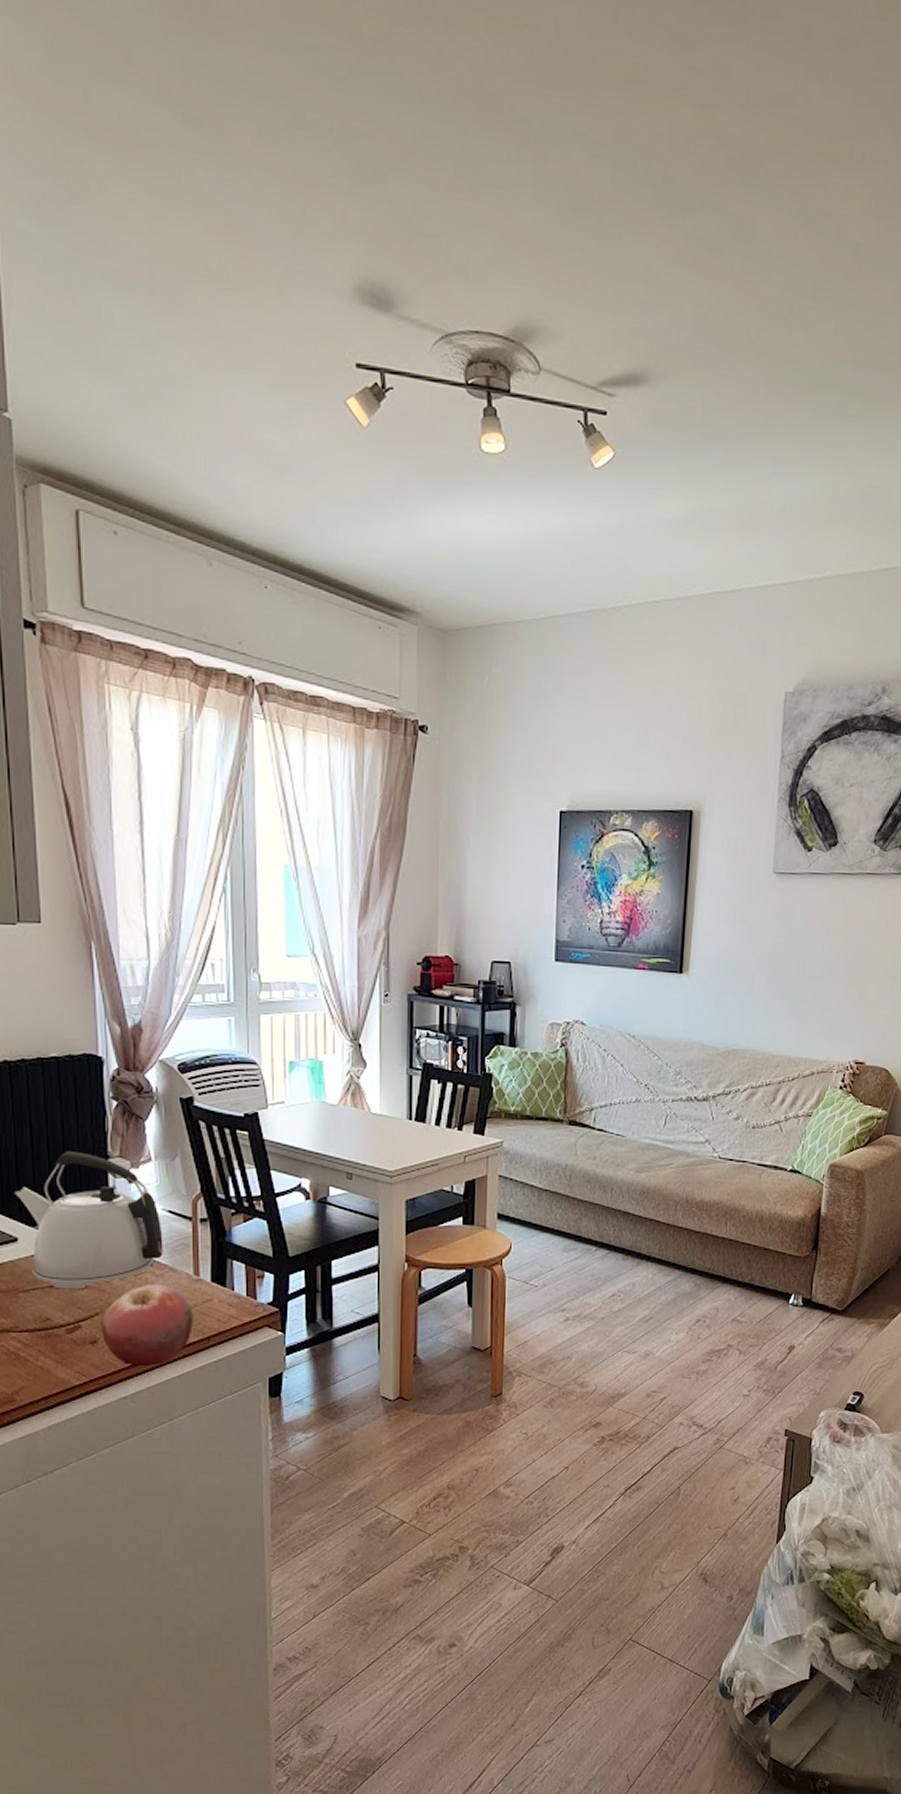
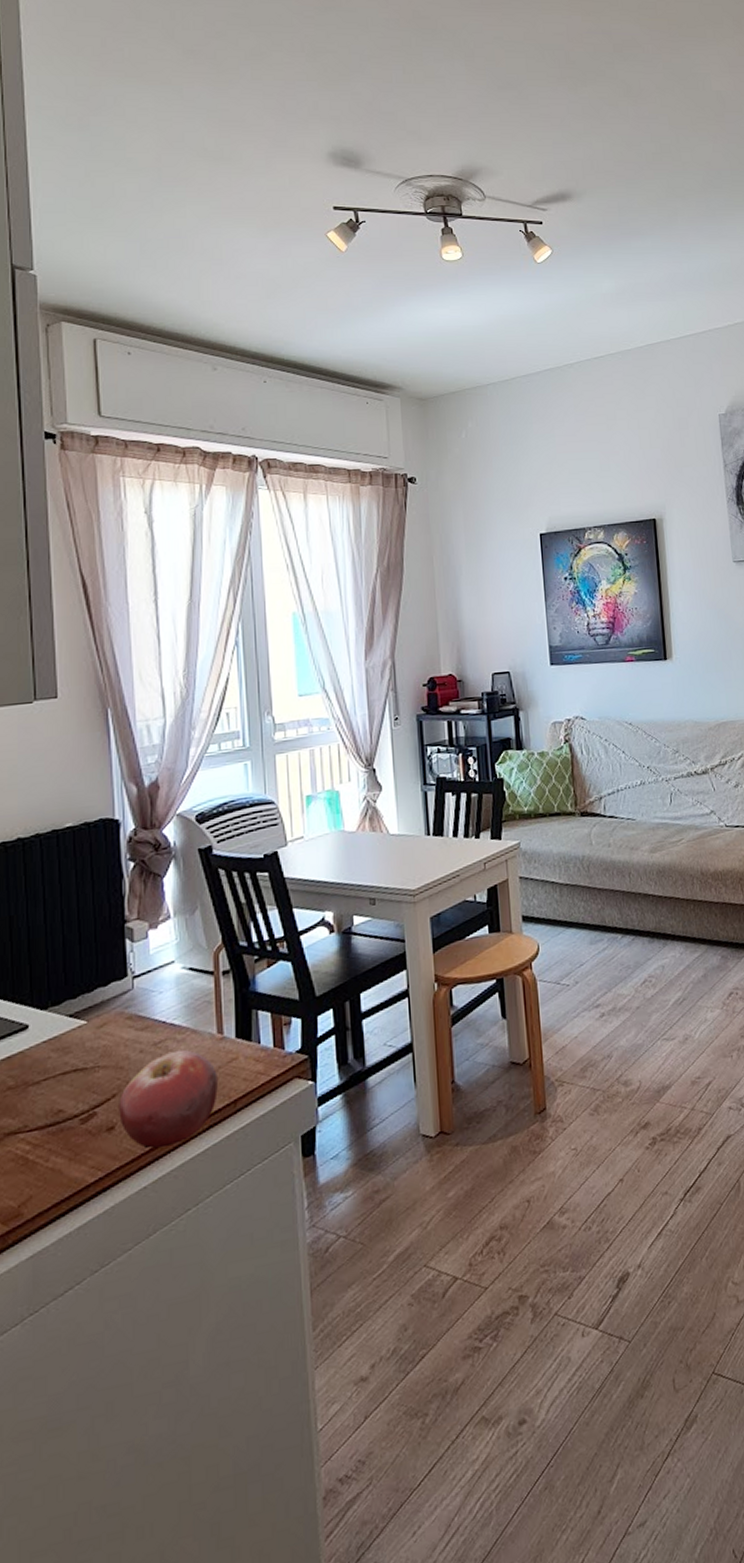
kettle: present [15,1151,163,1290] -> none [26,920,184,1075]

